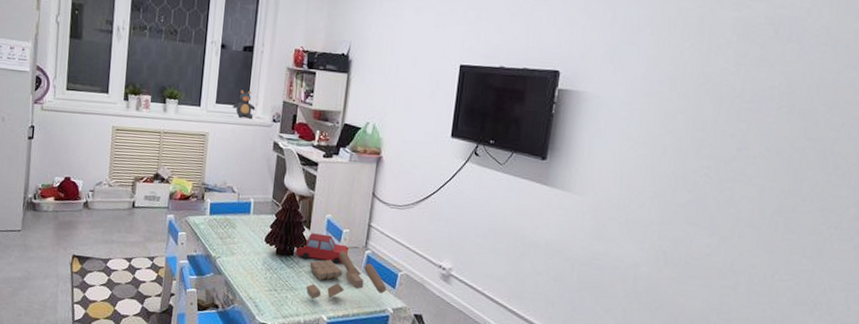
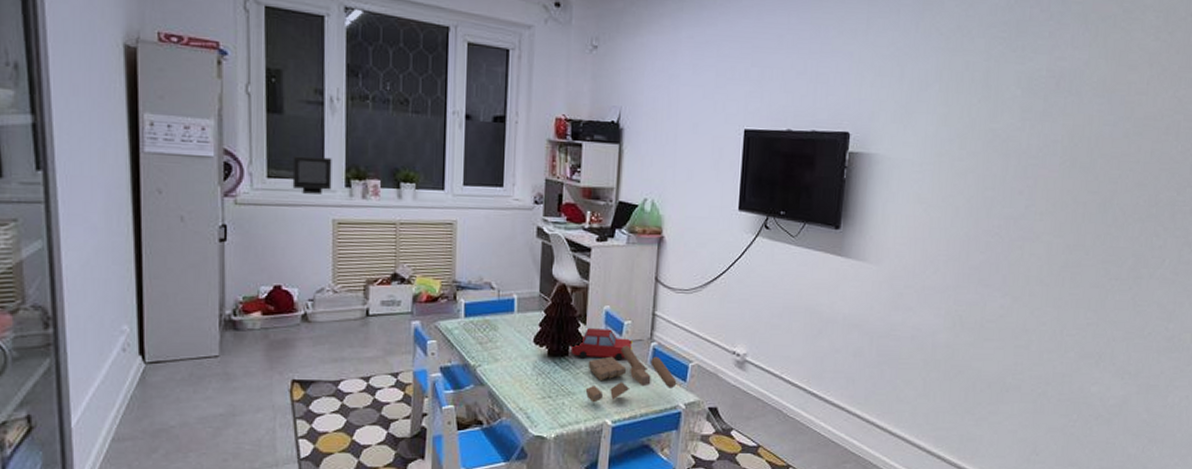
picture frame: none [84,73,116,105] -> present [292,156,332,194]
stuffed animal: present [233,90,256,120] -> none [485,168,513,203]

